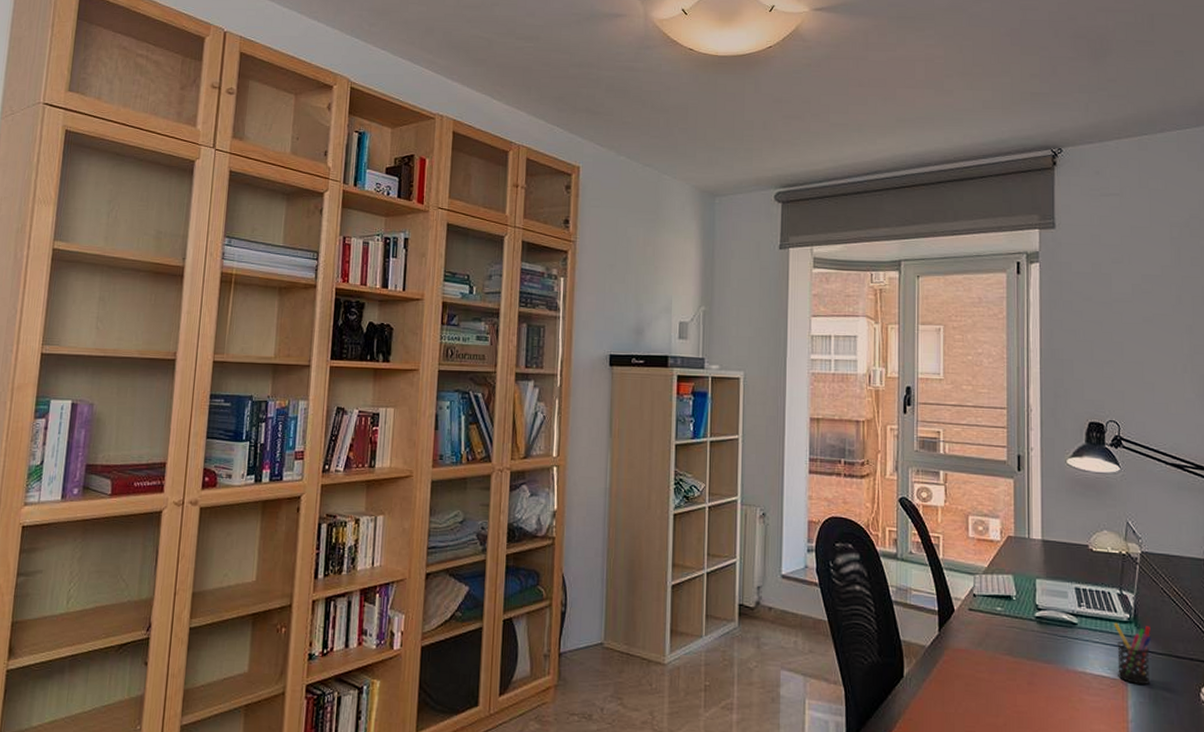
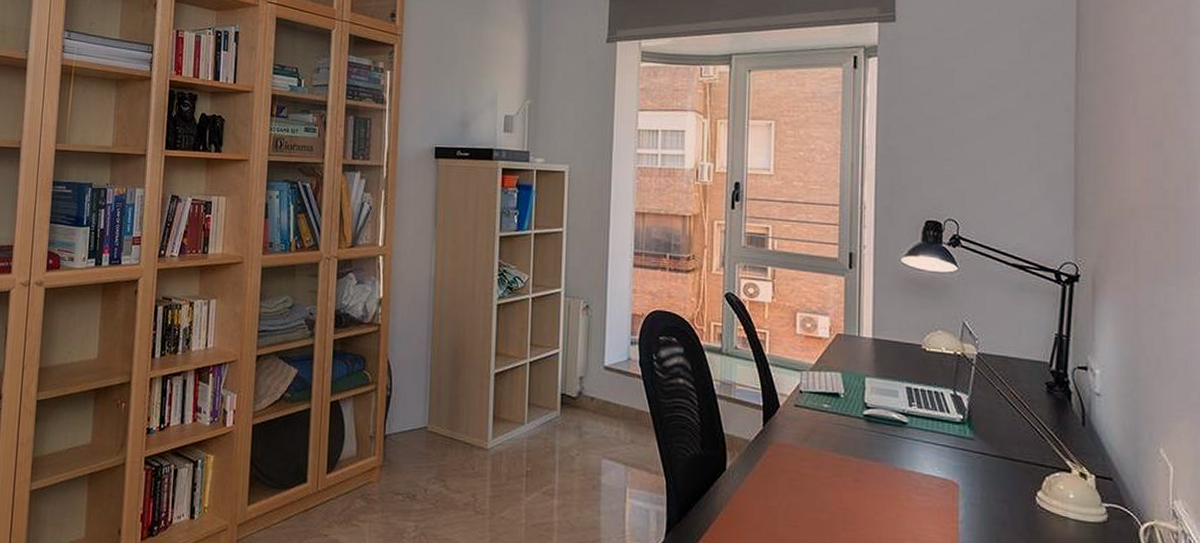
pen holder: present [1113,623,1151,684] -> none [945,424,985,486]

